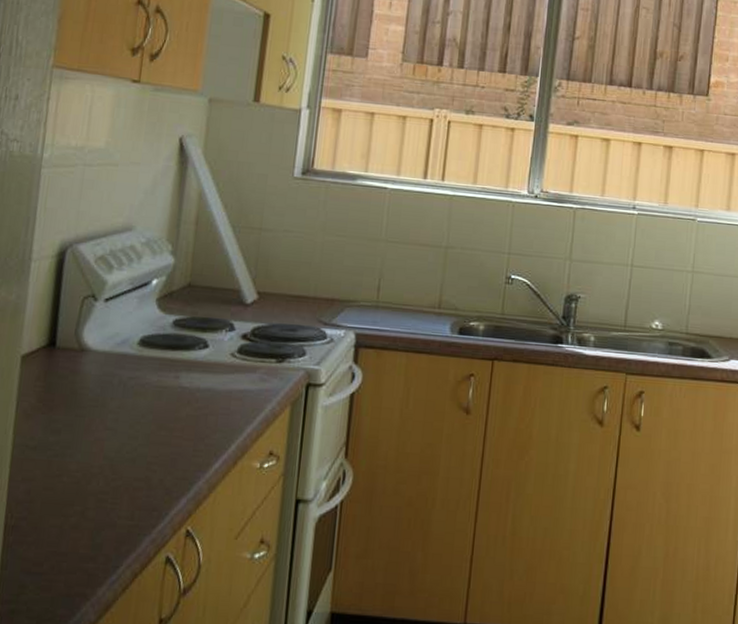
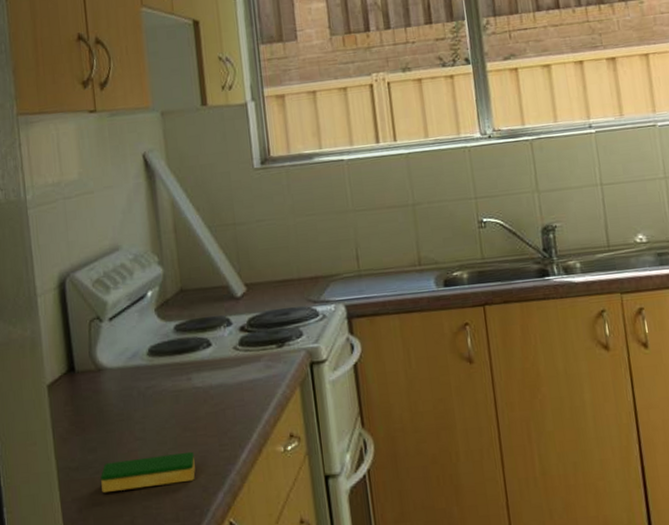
dish sponge: none [57,447,165,482] -> present [101,451,196,494]

